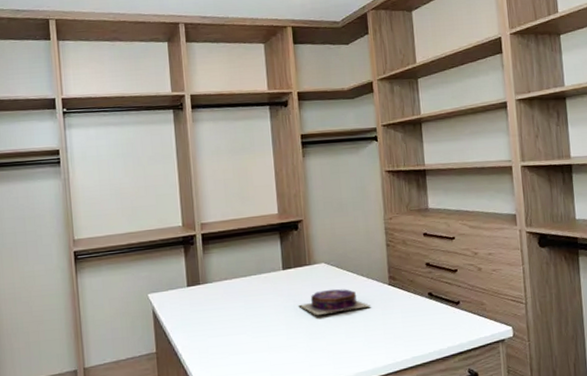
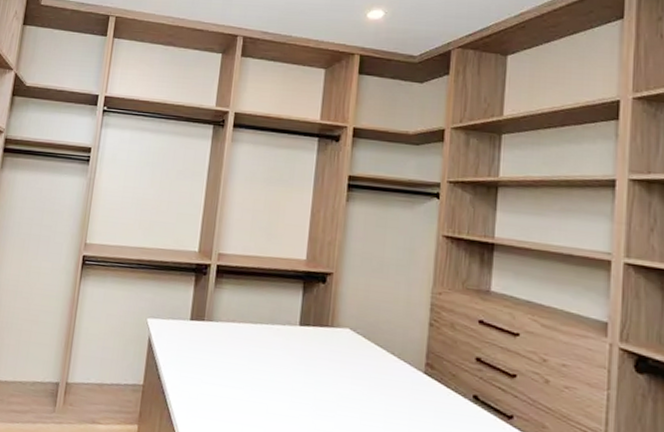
jewelry box: present [298,289,370,316] -> none [310,360,397,395]

